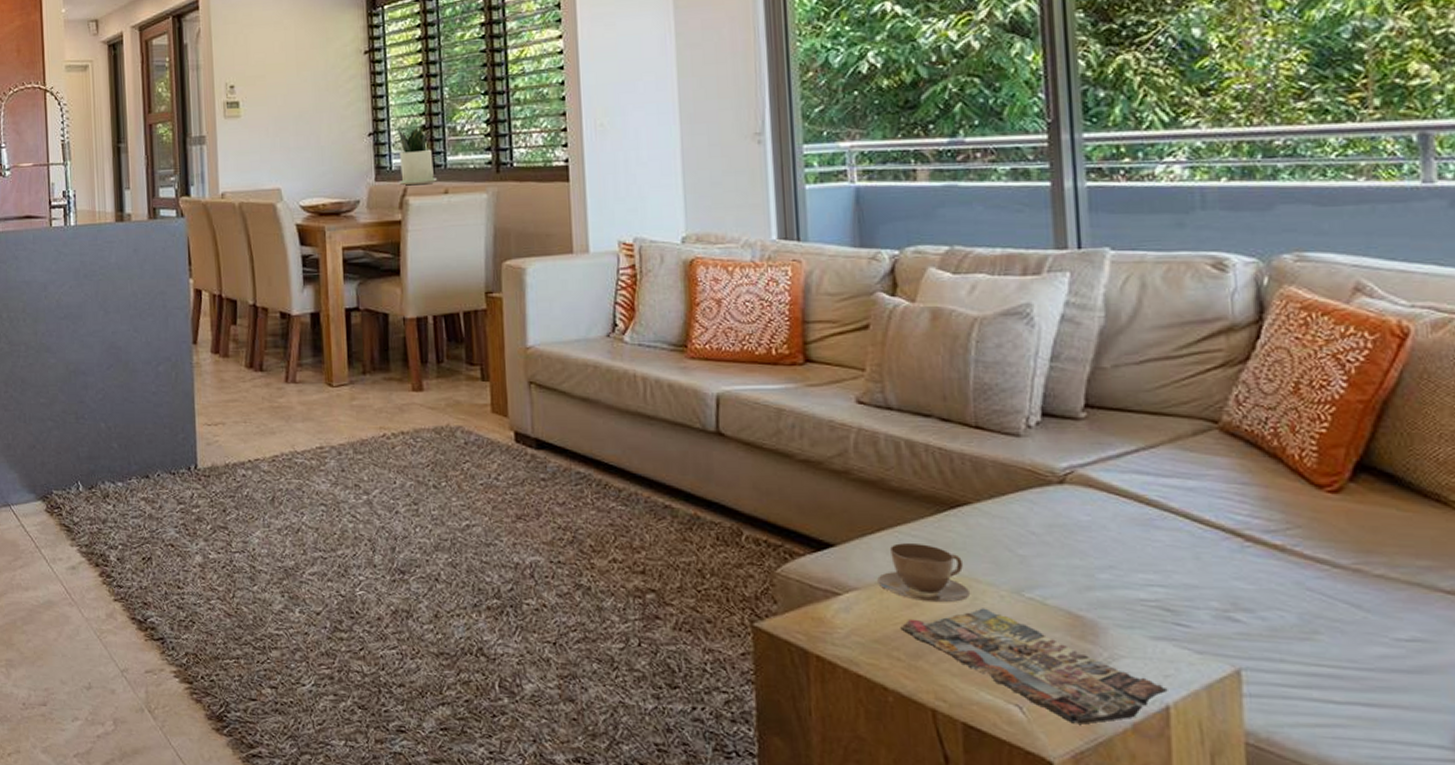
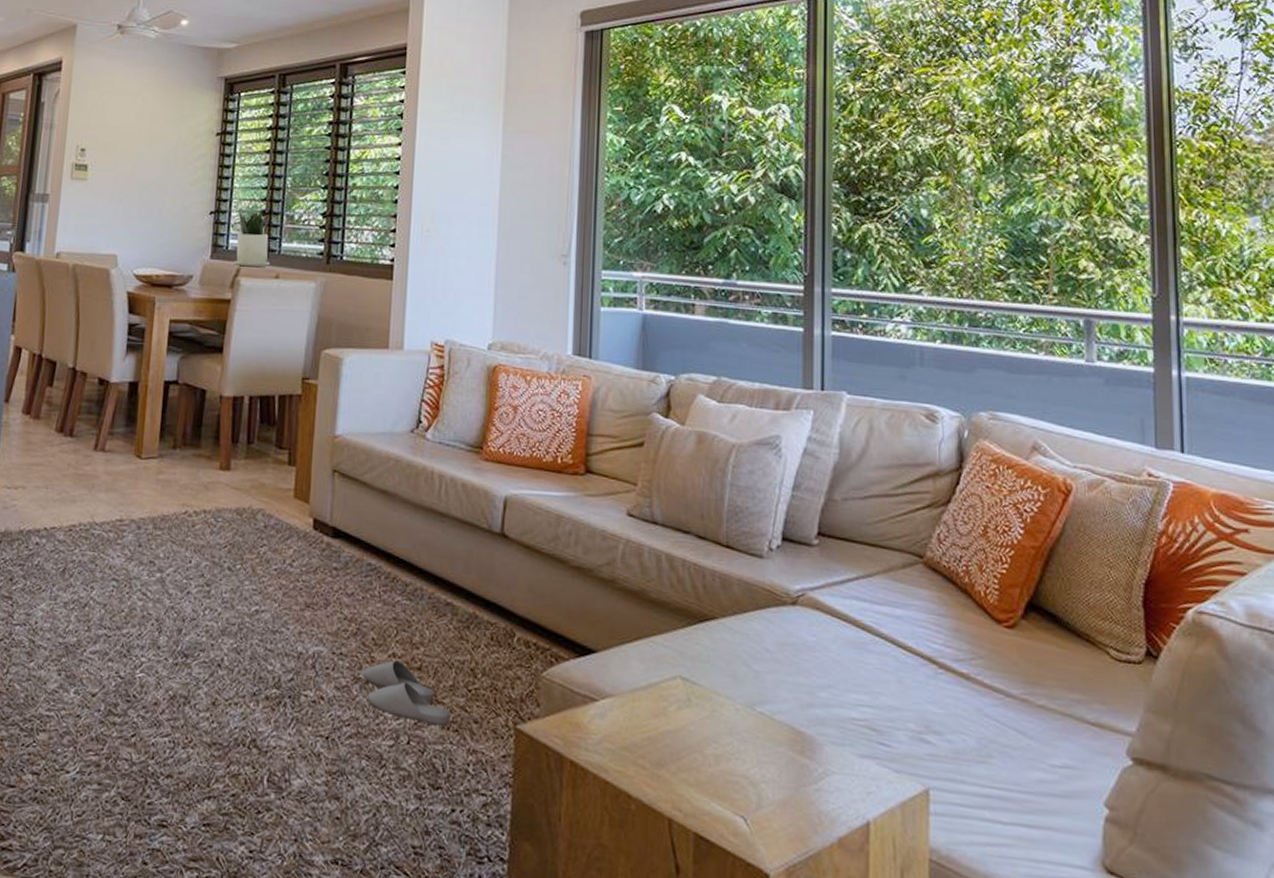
slippers: none [583,565,681,627] -> present [362,660,451,726]
teacup: present [877,543,971,603] -> none [631,653,711,714]
magazine: present [900,608,1168,725] -> none [647,720,869,838]

